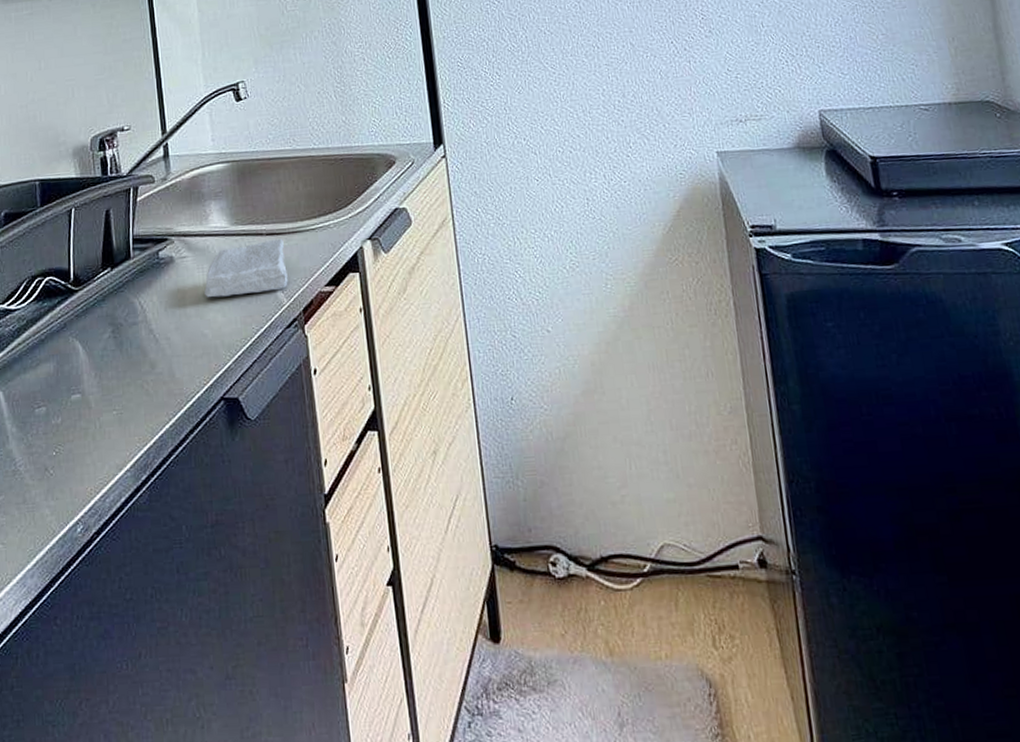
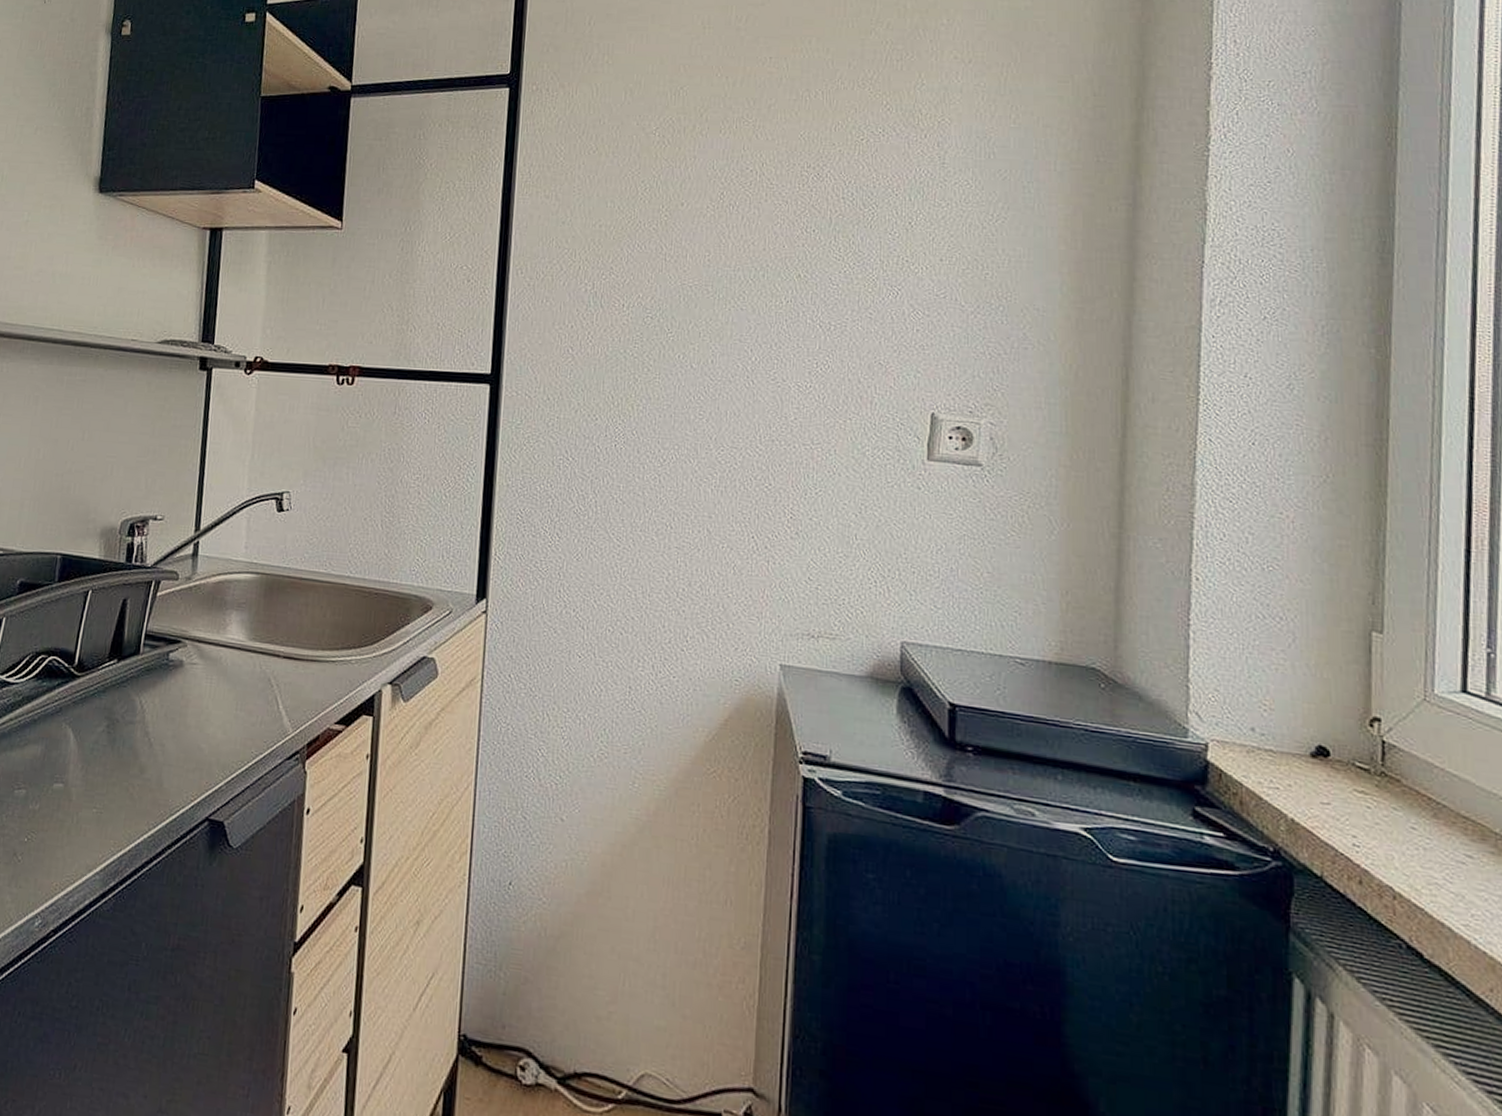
soap bar: present [204,238,288,298] -> none [208,663,300,718]

